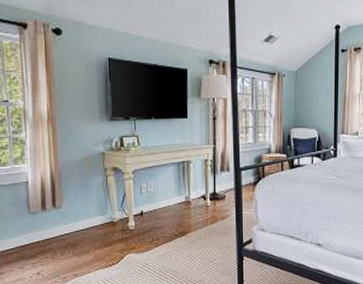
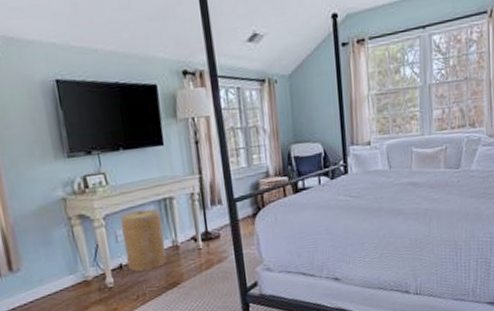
basket: none [146,169,180,219] -> present [120,208,168,272]

